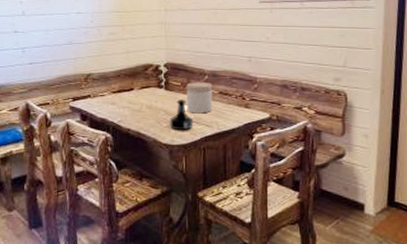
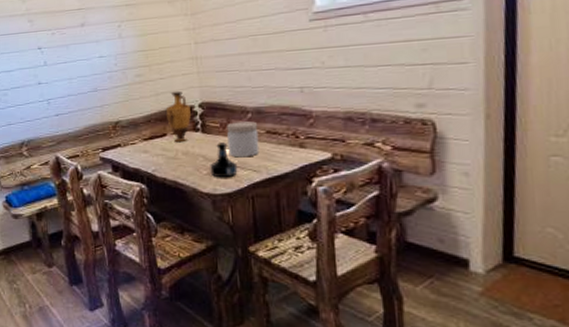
vase: none [135,50,157,96] -> present [167,90,192,141]

